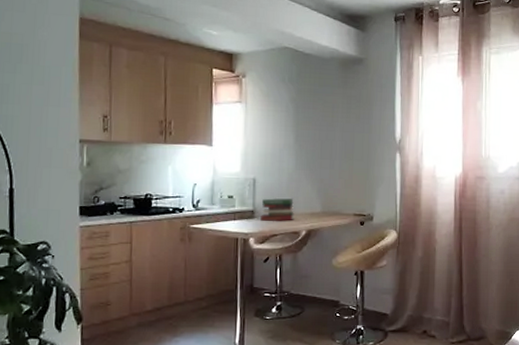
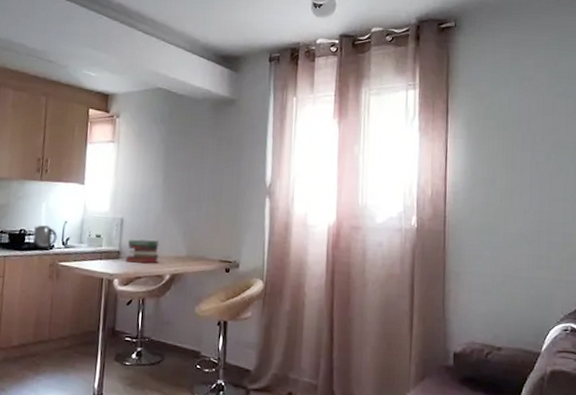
kettle: none [159,189,187,215] -> present [31,225,57,252]

